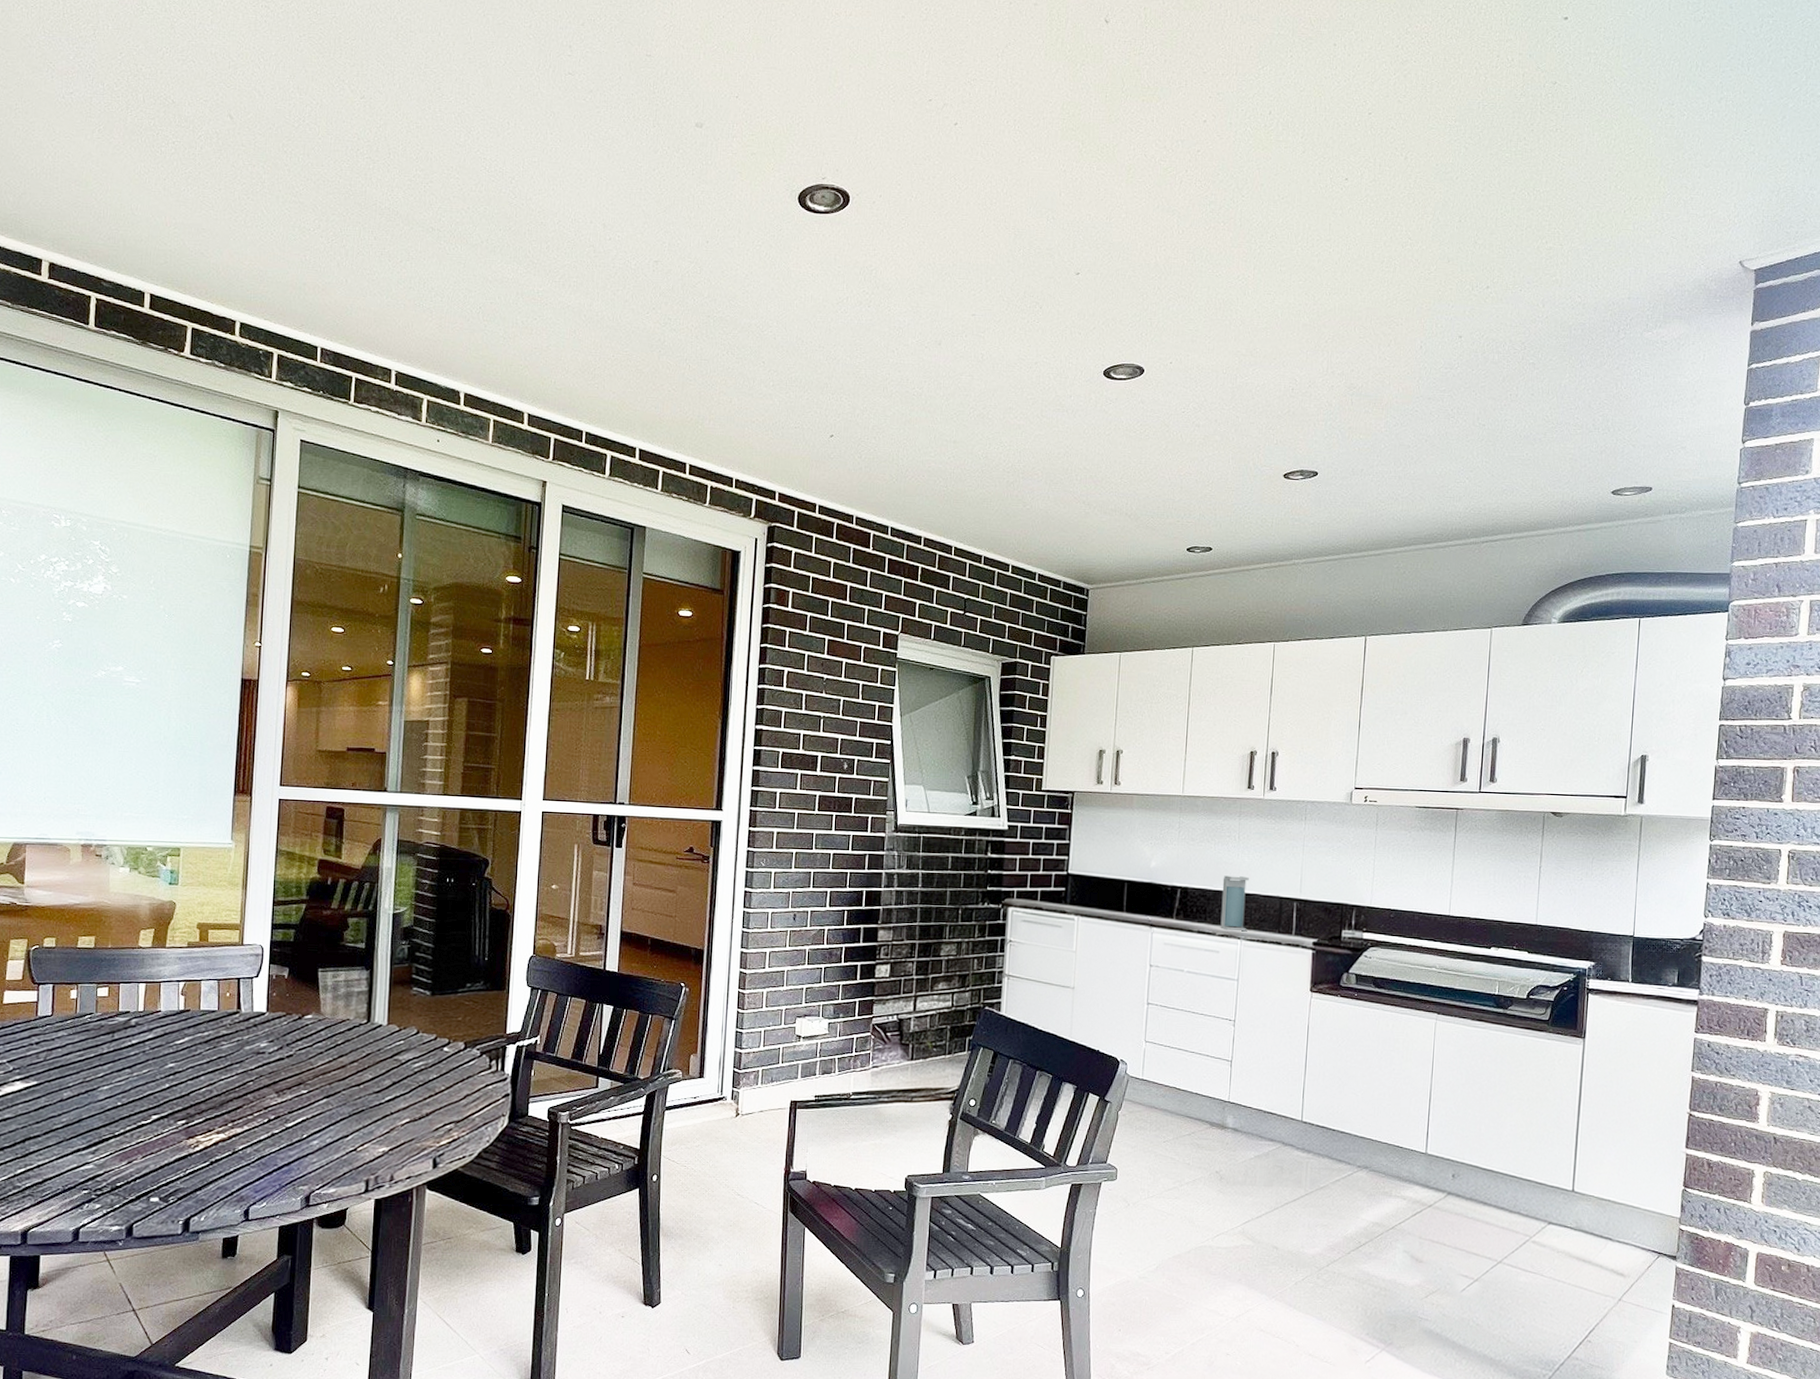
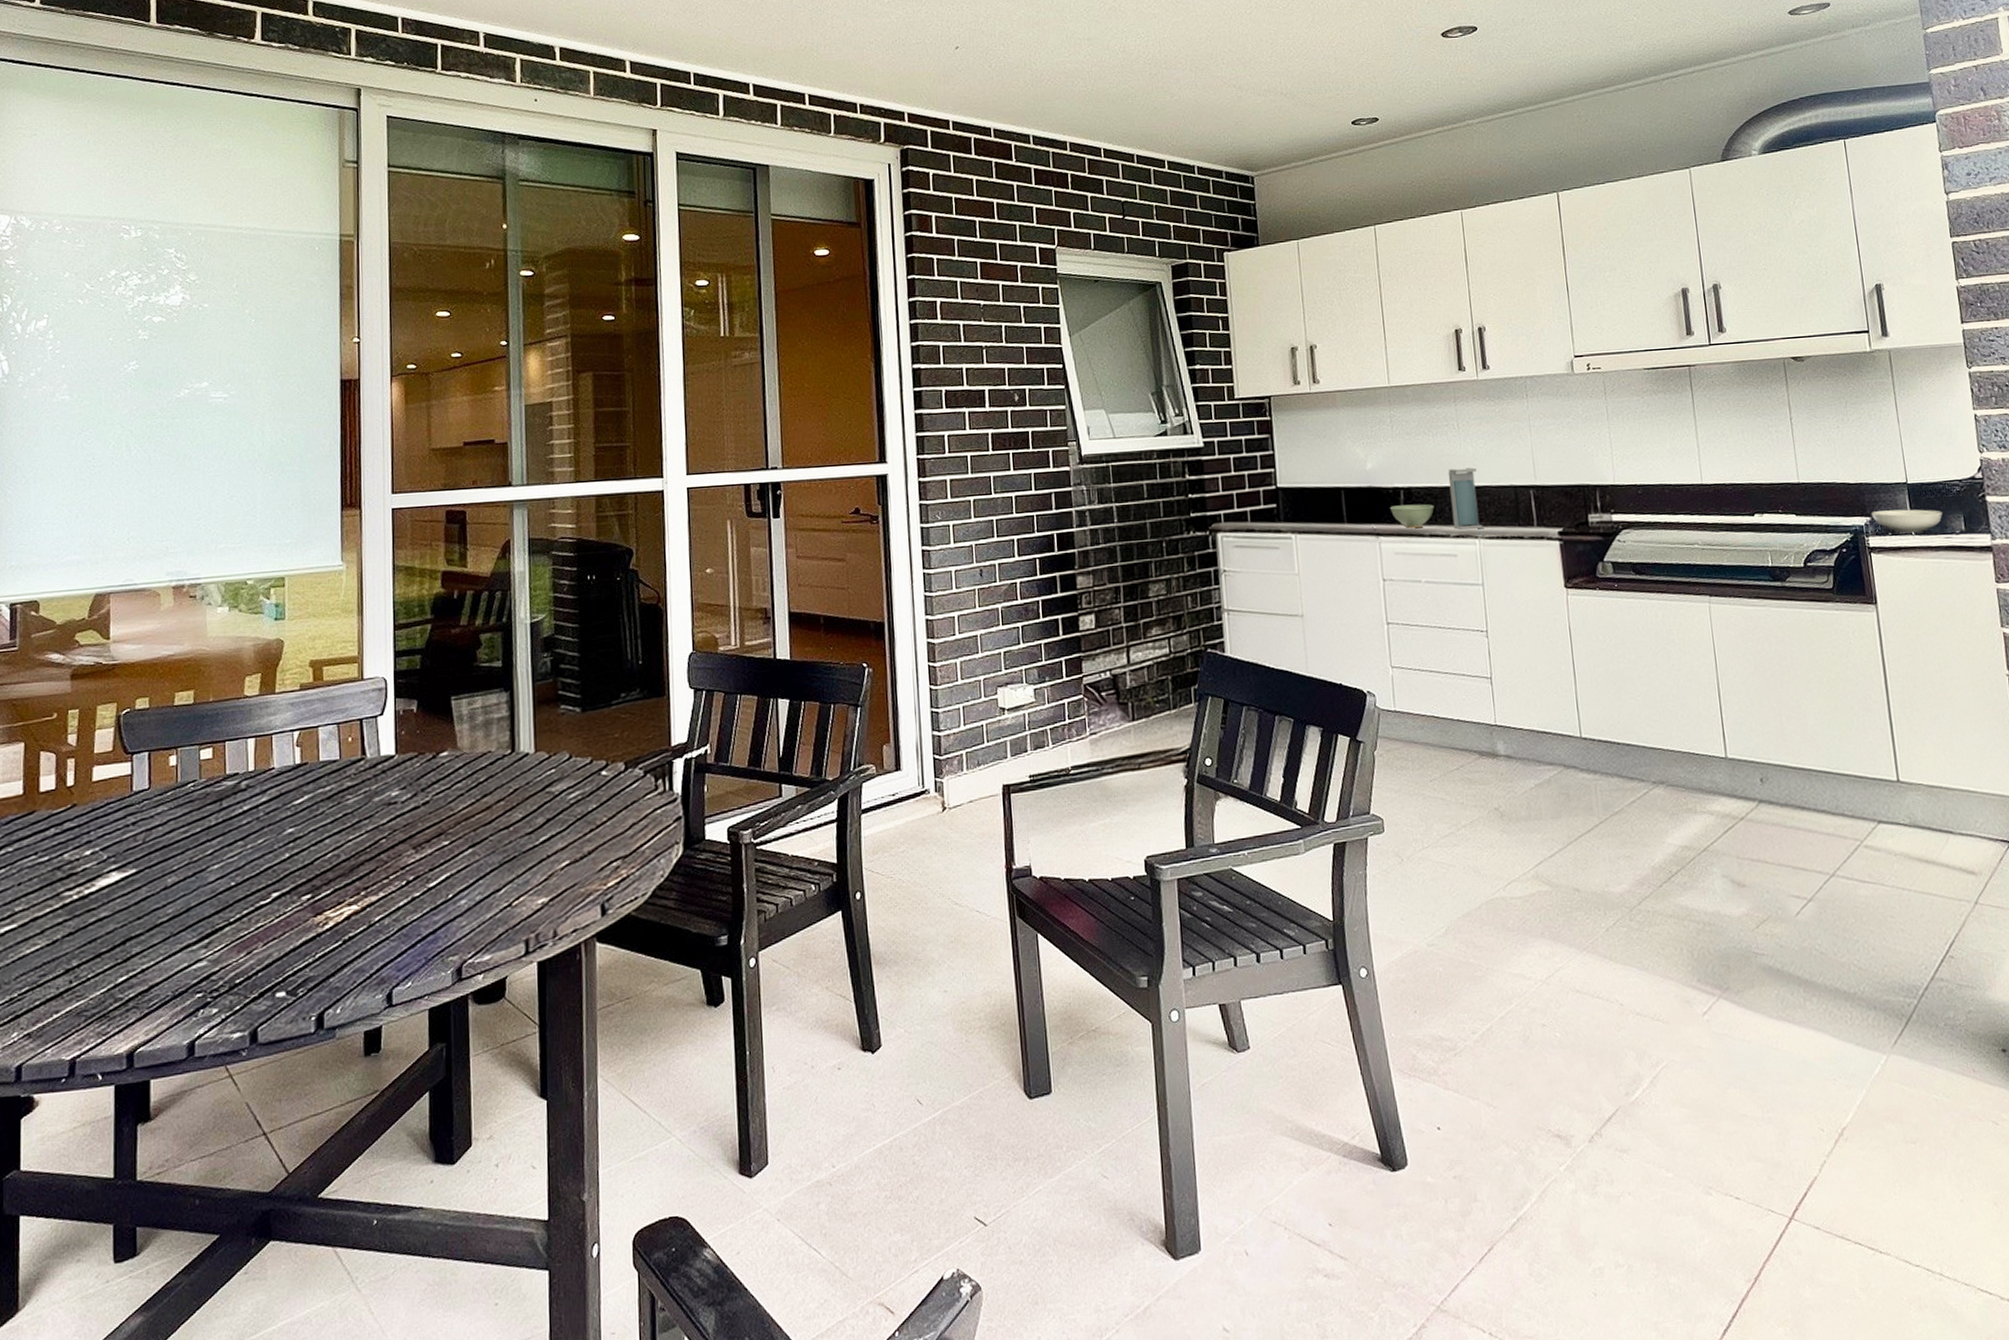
bowl: none [1166,902,1206,924] -> present [1390,504,1434,529]
bowl: none [1595,958,1660,981] -> present [1871,509,1943,534]

